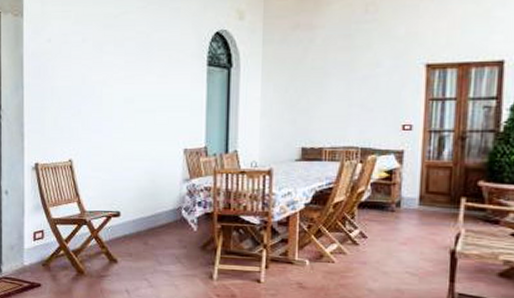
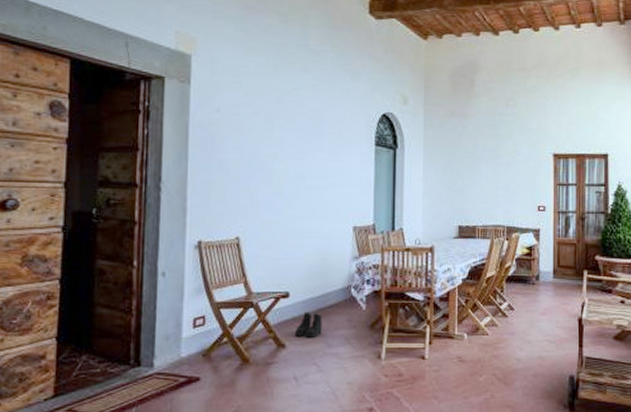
boots: none [126,230,153,255] -> present [294,311,322,338]

